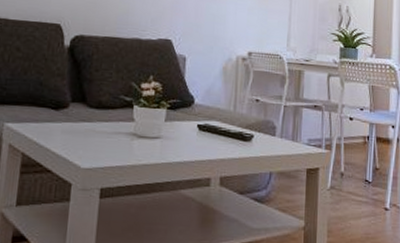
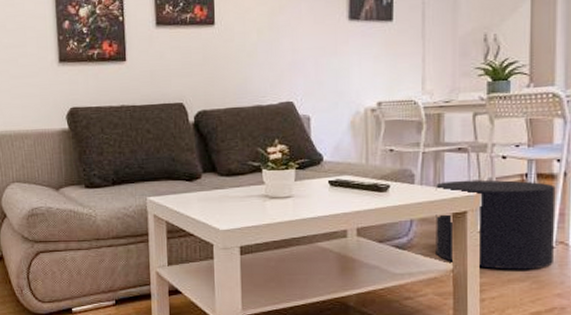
stool: none [290,136,391,231] -> present [436,179,556,270]

